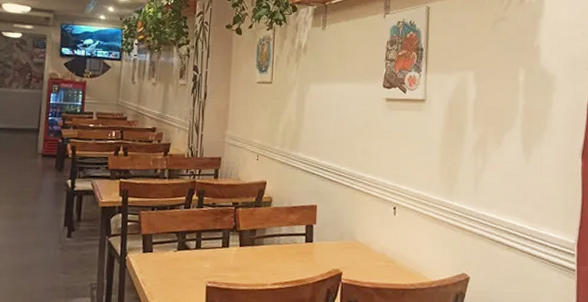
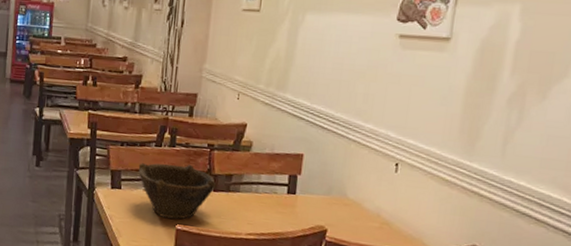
bowl: none [169,222,242,277] -> present [138,163,217,220]

